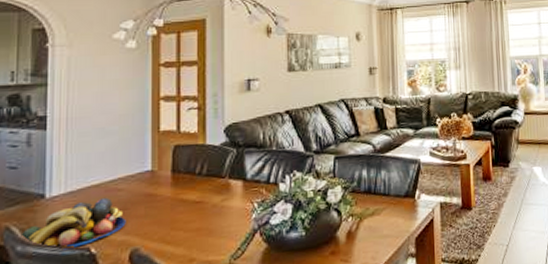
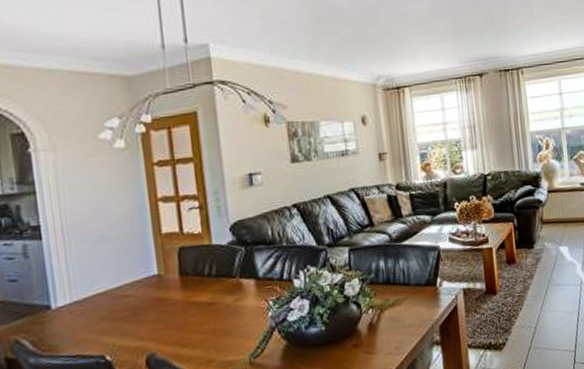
fruit bowl: present [20,197,126,250] -> none [31,304,139,360]

